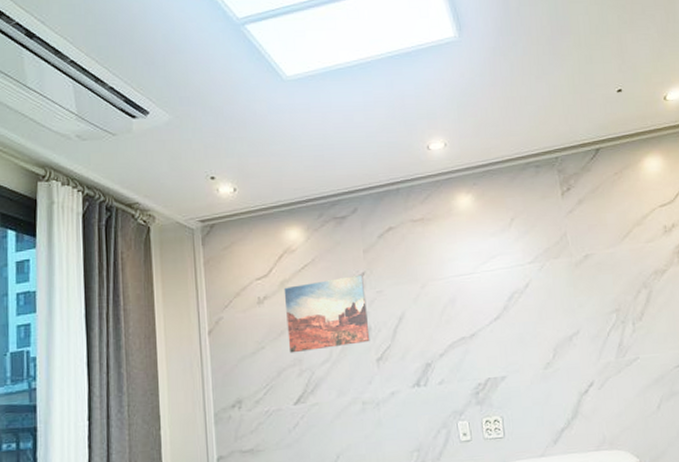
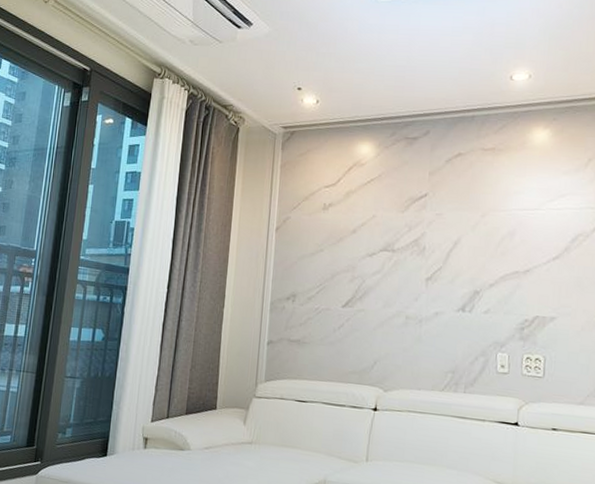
wall art: present [283,275,370,353] -> none [345,195,425,261]

